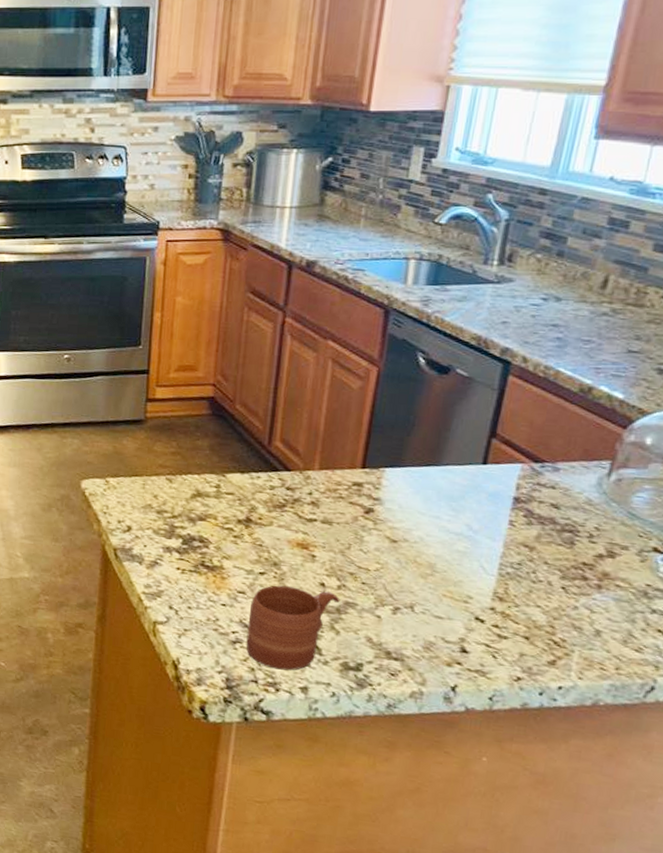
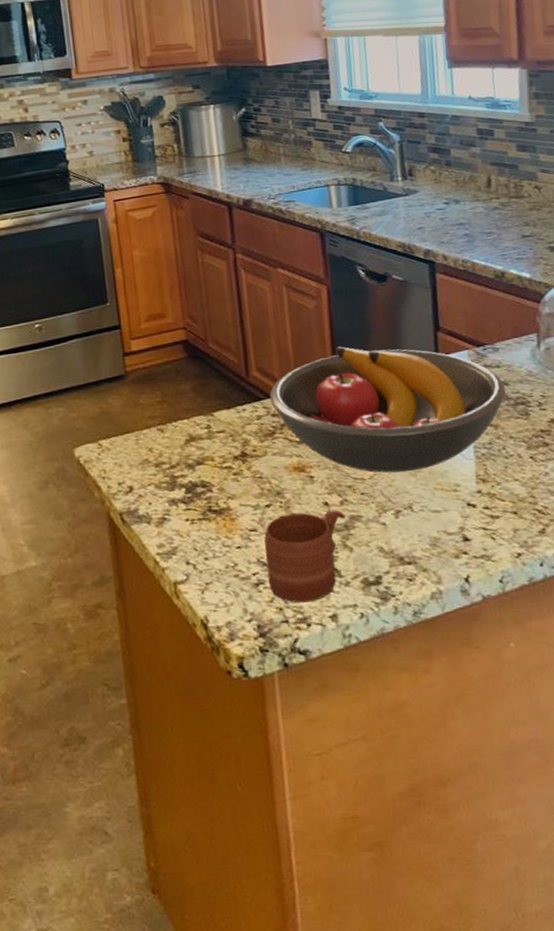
fruit bowl: none [288,433,556,574] -> present [269,346,507,473]

